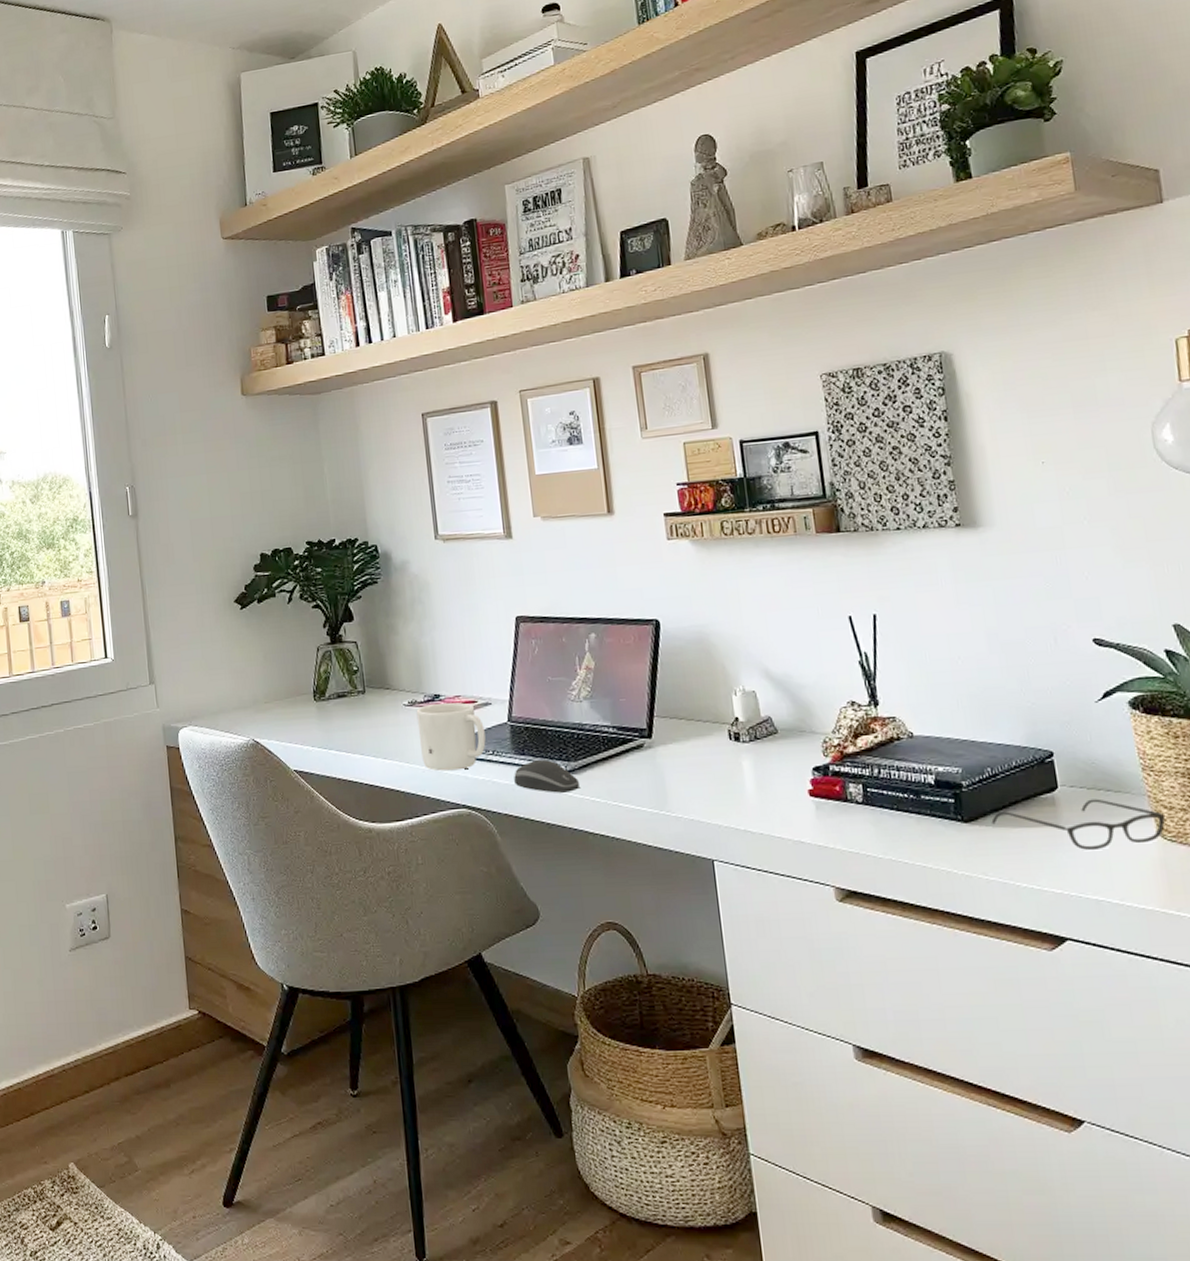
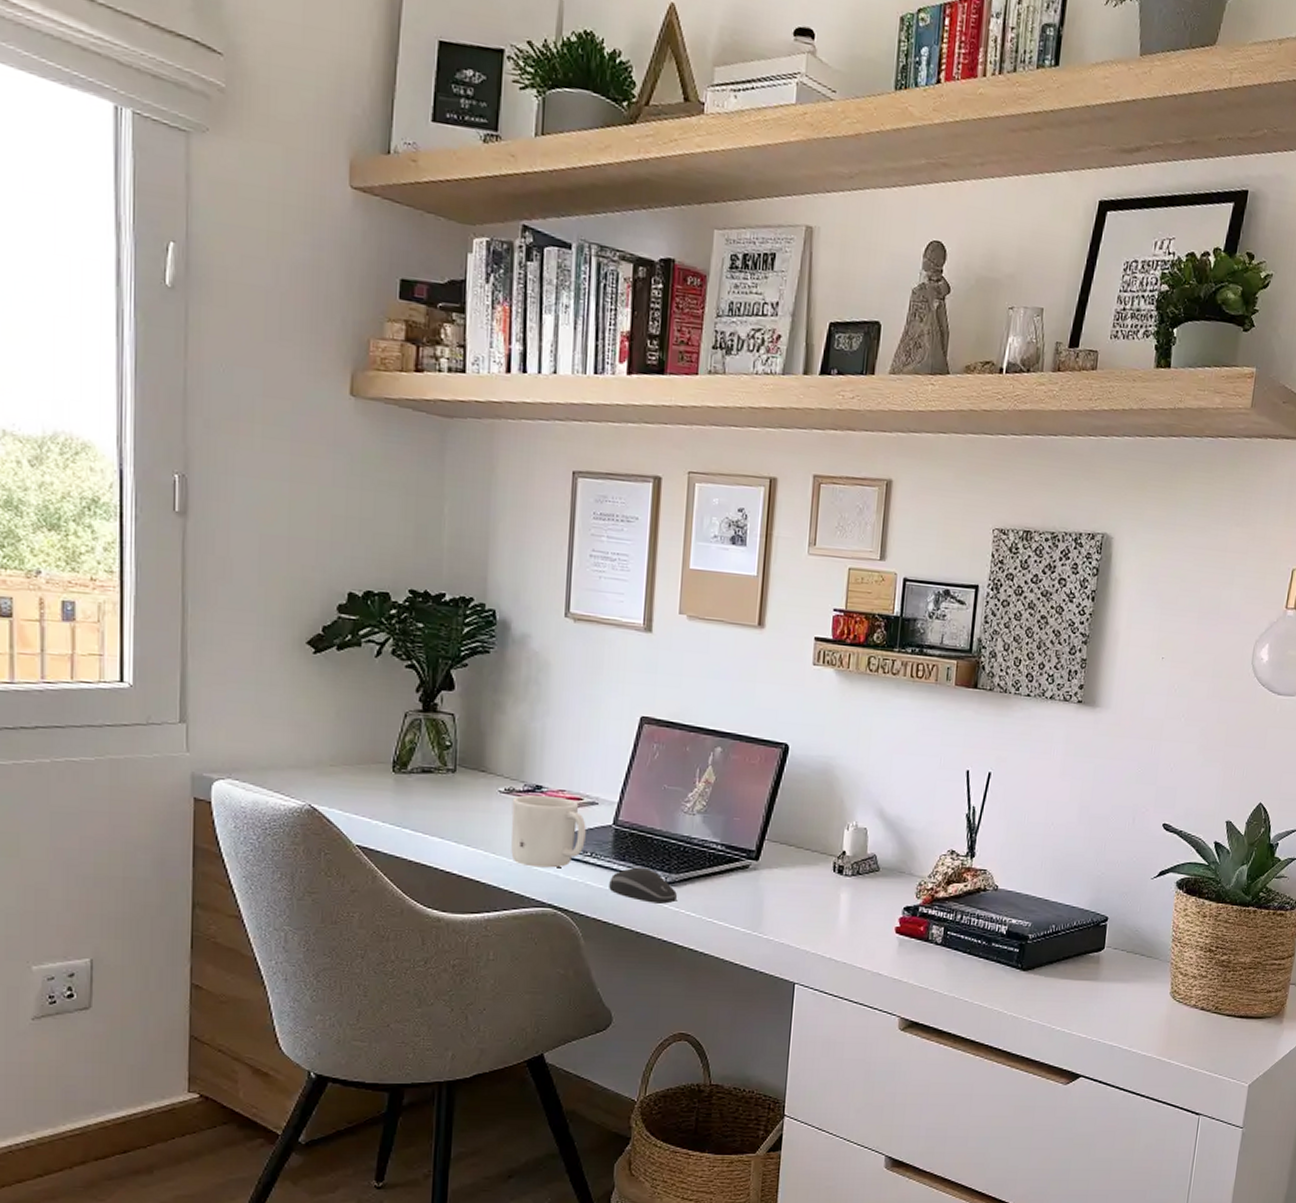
eyeglasses: present [991,798,1166,851] -> none [1045,961,1180,1005]

